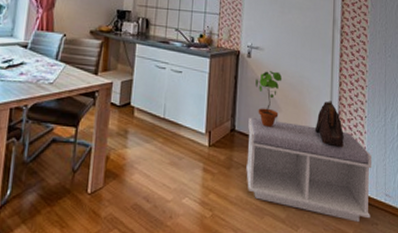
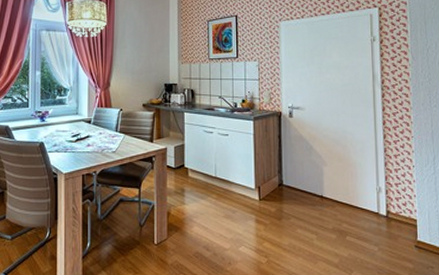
bench: present [246,117,371,222] -> none [295,172,425,265]
potted plant: present [255,71,283,127] -> none [299,129,325,180]
handbag: present [314,100,344,147] -> none [361,153,392,196]

